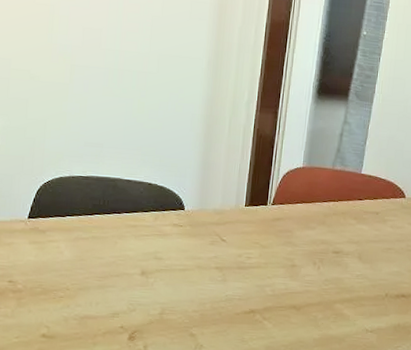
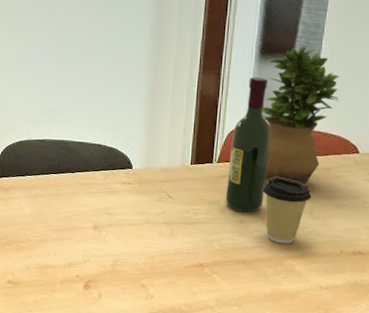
wine bottle: none [279,117,325,256] -> present [226,76,271,212]
coffee cup: none [315,220,361,288] -> present [263,177,312,244]
potted plant: none [316,87,390,231] -> present [262,44,339,188]

